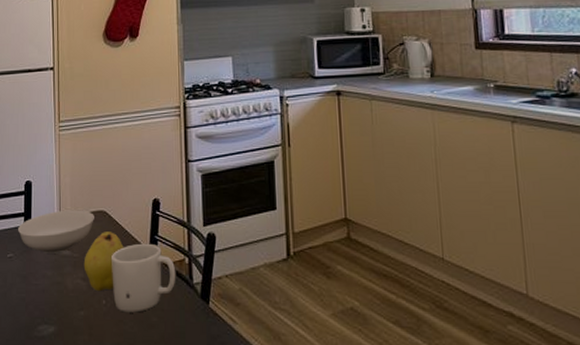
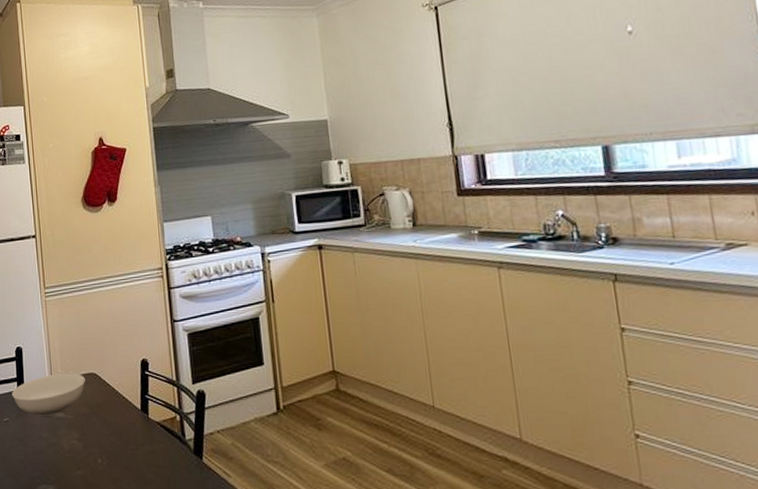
fruit: present [83,232,124,292] -> none [77,393,116,451]
mug: present [110,243,176,313] -> none [103,402,169,470]

